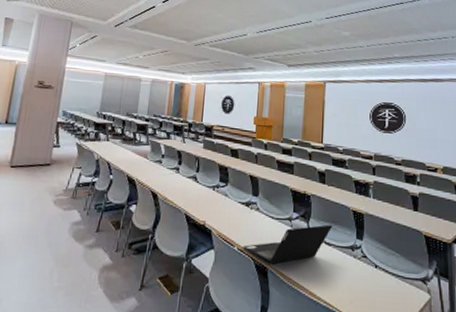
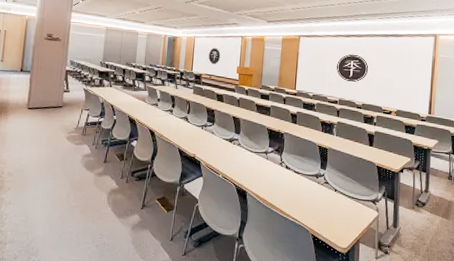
laptop computer: present [243,224,333,264] -> none [227,157,302,189]

